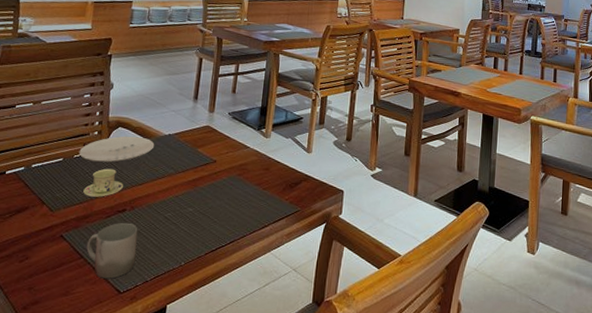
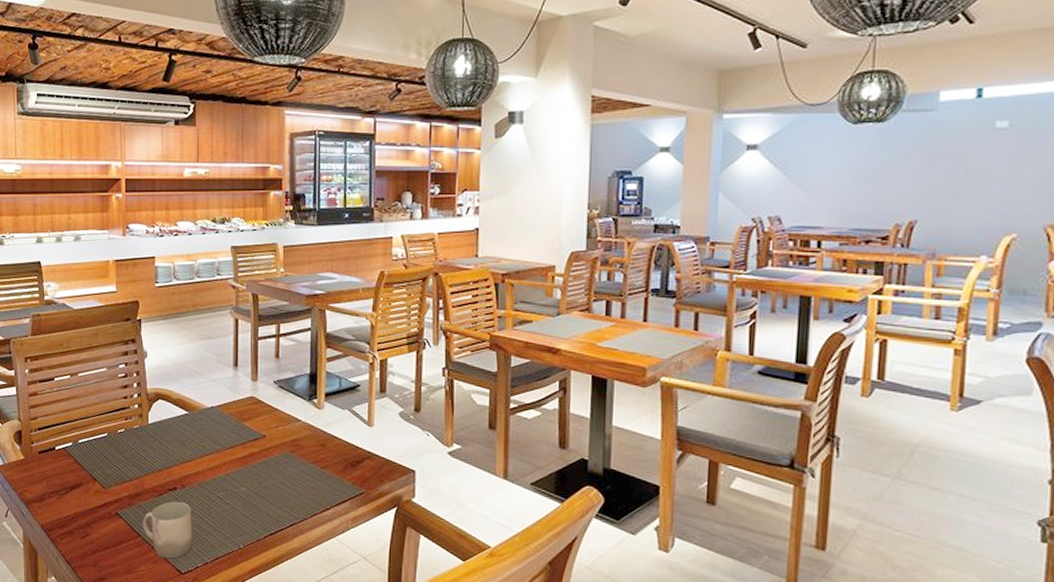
plate: present [79,136,155,163] -> none [122,409,198,438]
cup and saucer: present [83,168,123,197] -> none [132,444,171,474]

